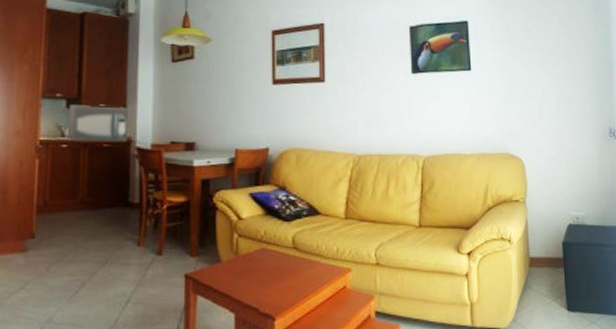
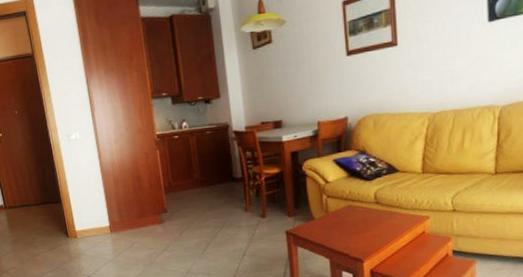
microwave: present [68,105,128,143] -> none [175,97,225,133]

